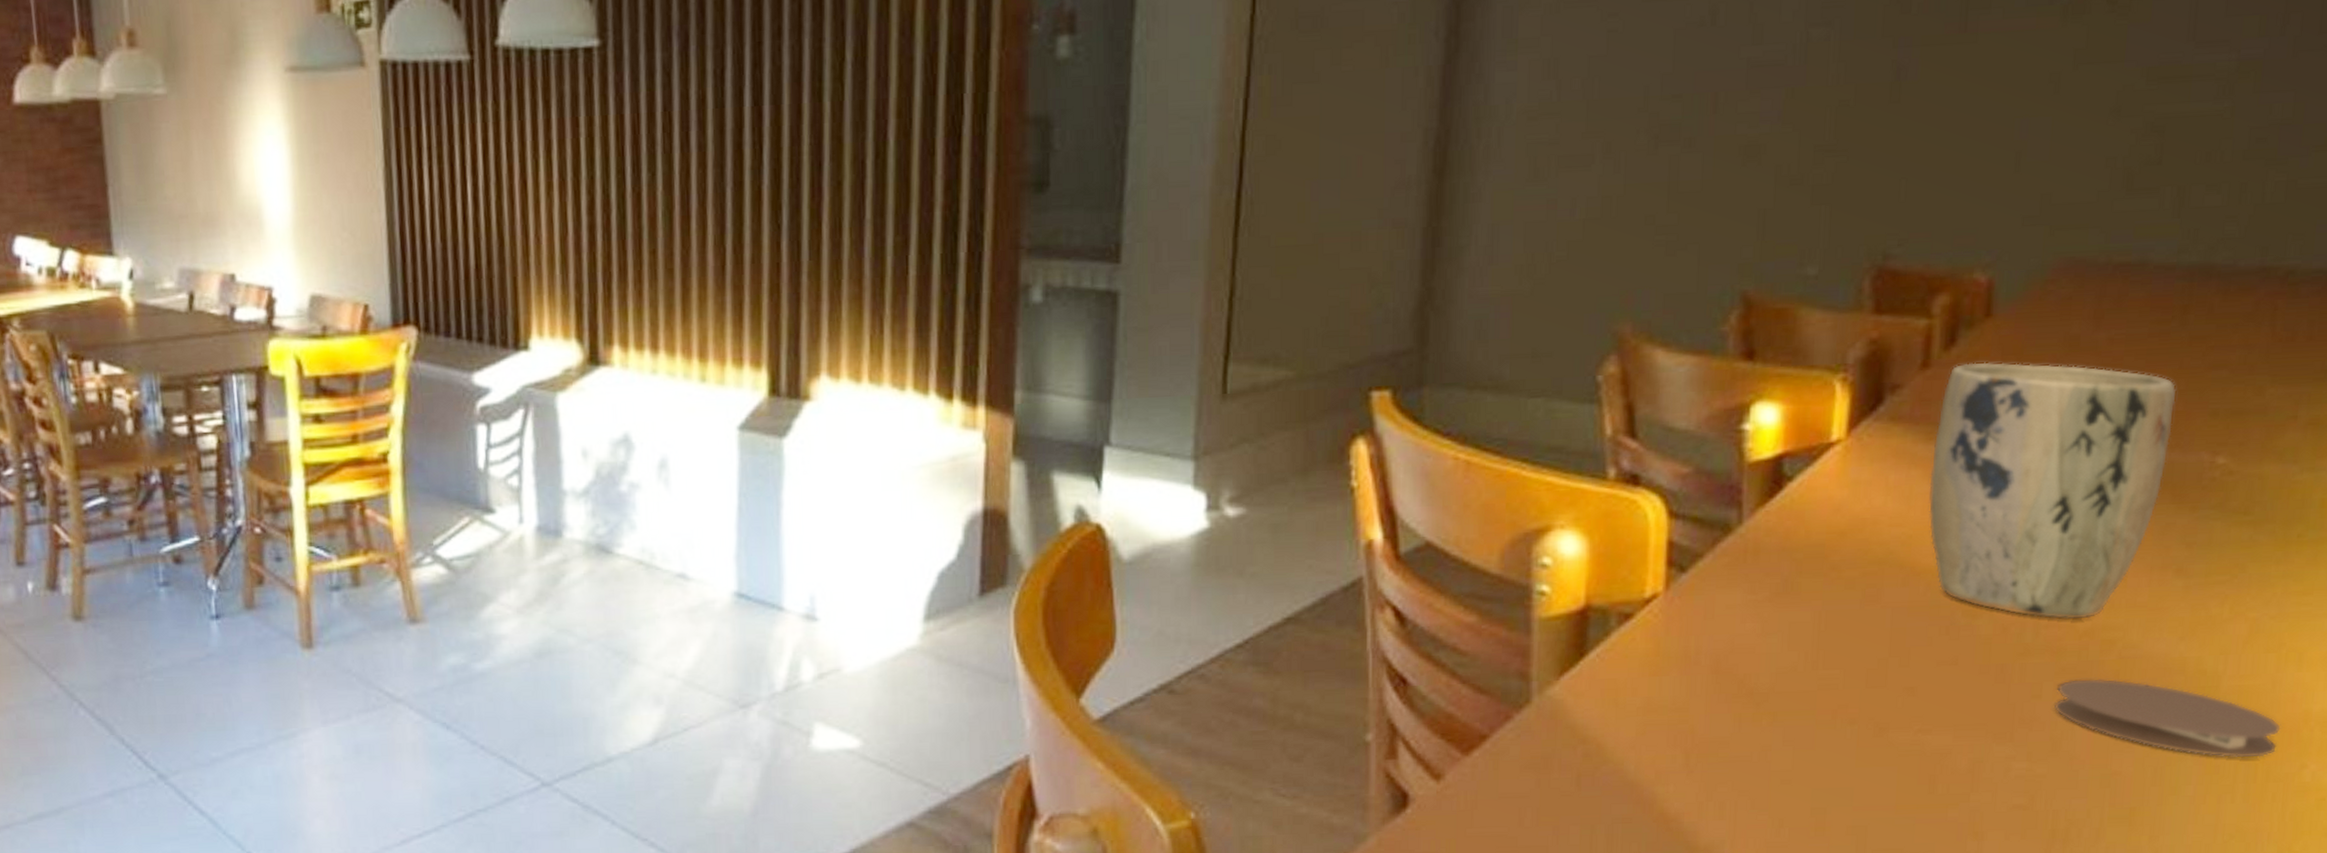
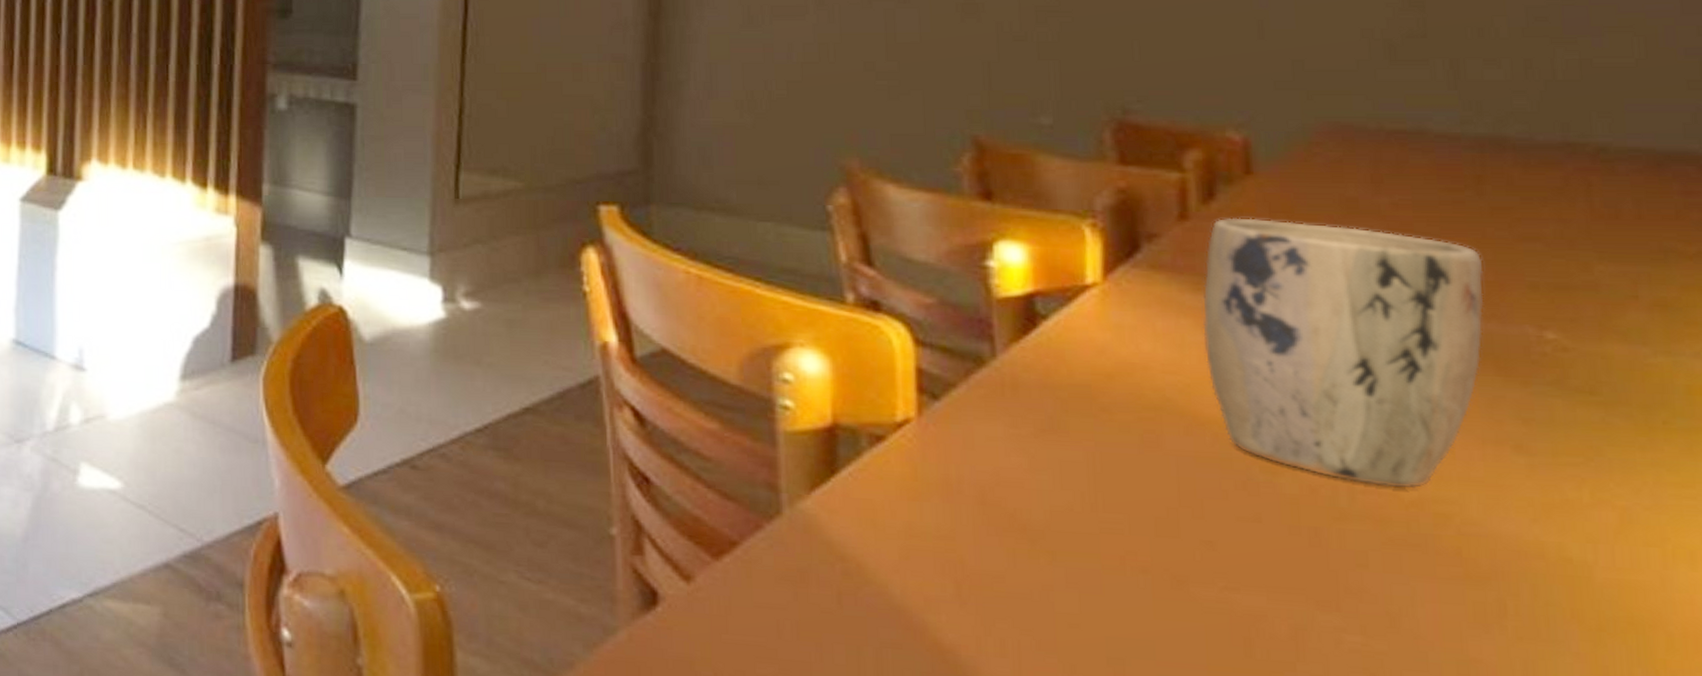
coaster: present [2054,678,2281,758] -> none [1386,552,1682,663]

